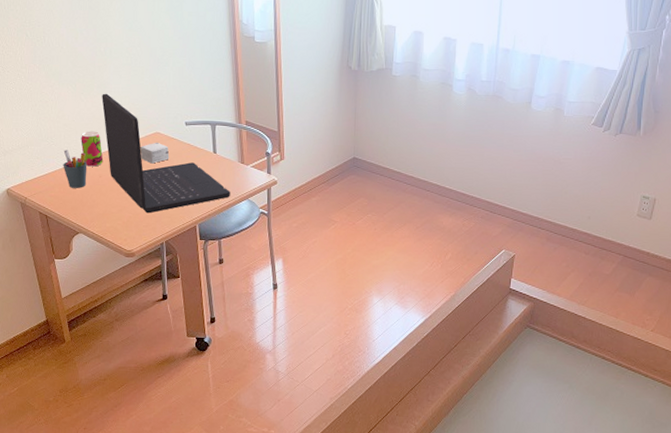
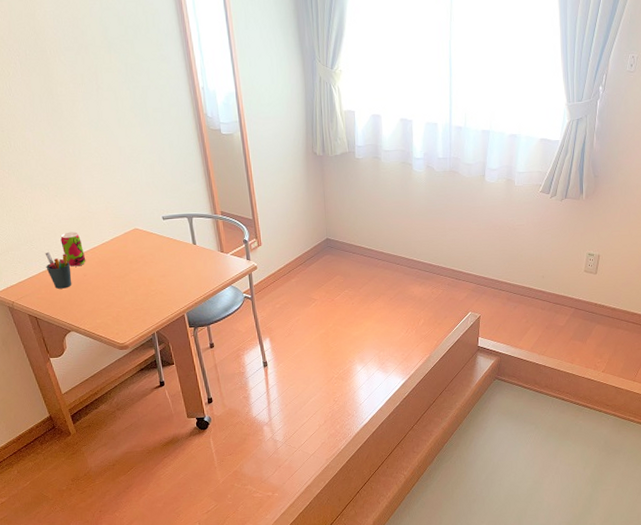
laptop: present [102,93,230,214] -> none [76,194,214,307]
small box: present [140,142,170,164] -> none [121,238,151,259]

